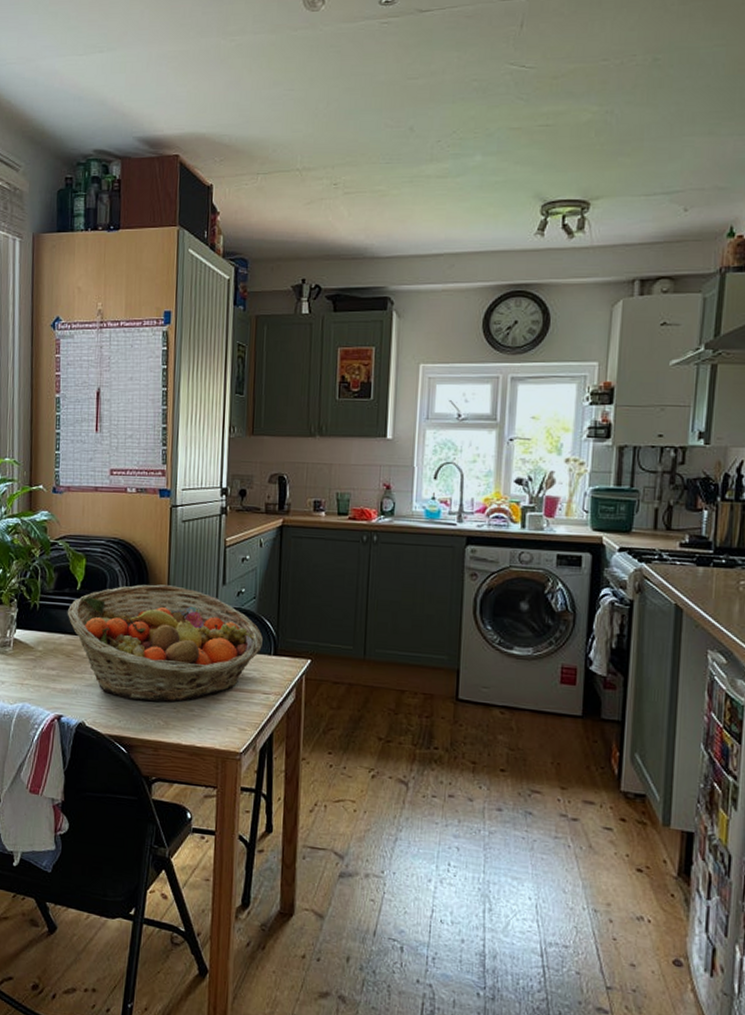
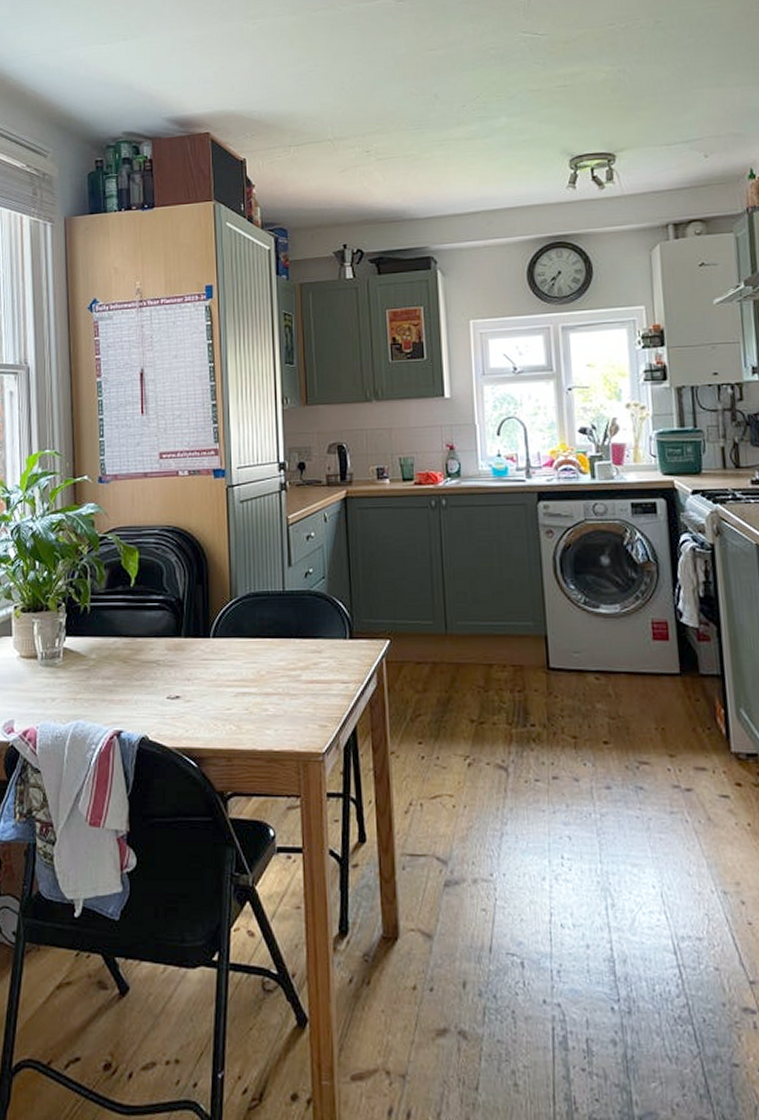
fruit basket: present [67,584,264,702] -> none [121,572,338,705]

